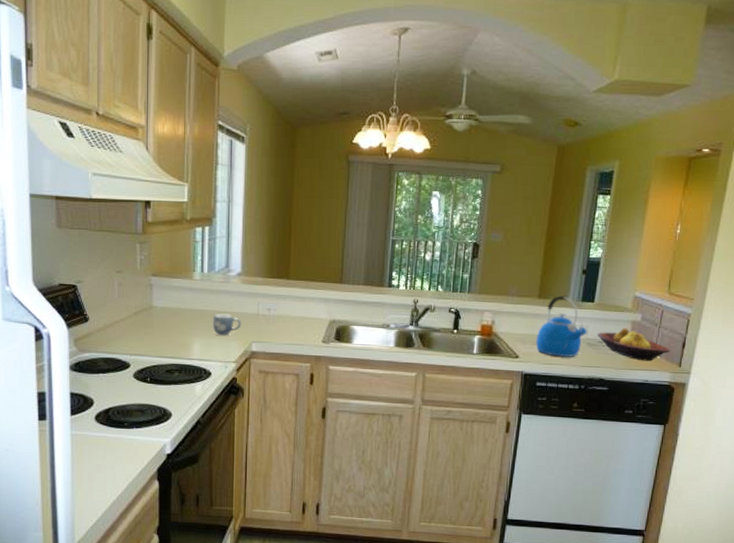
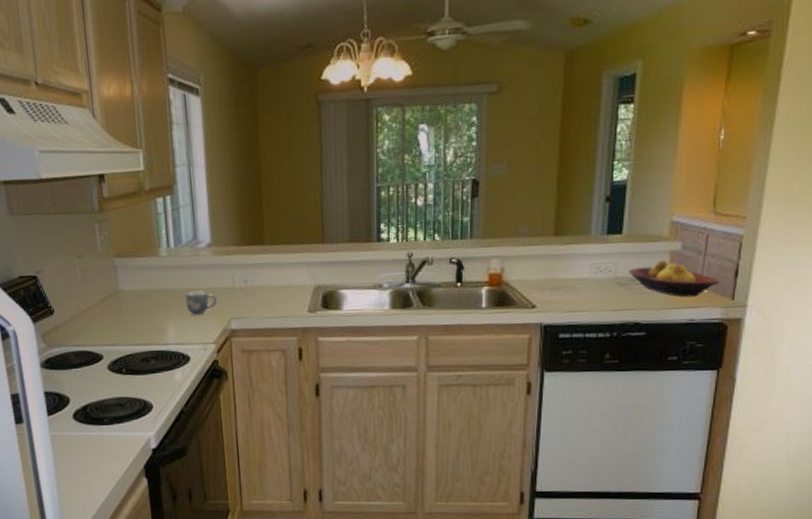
kettle: present [535,295,587,358] -> none [554,229,616,303]

